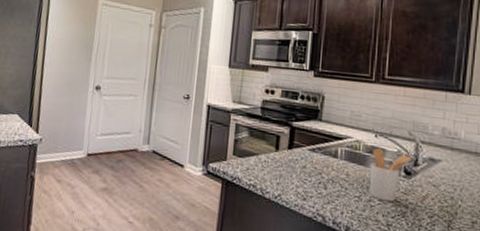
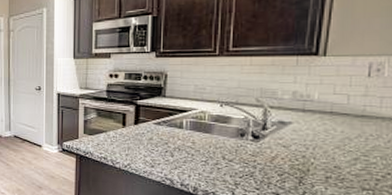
utensil holder: present [369,148,412,202] -> none [215,116,260,164]

